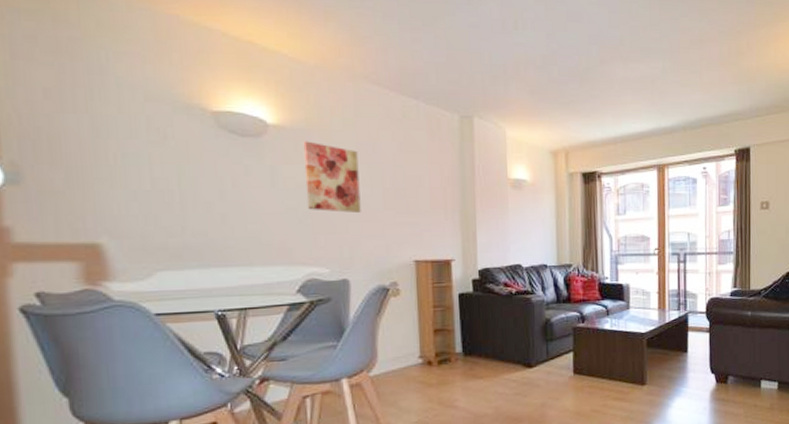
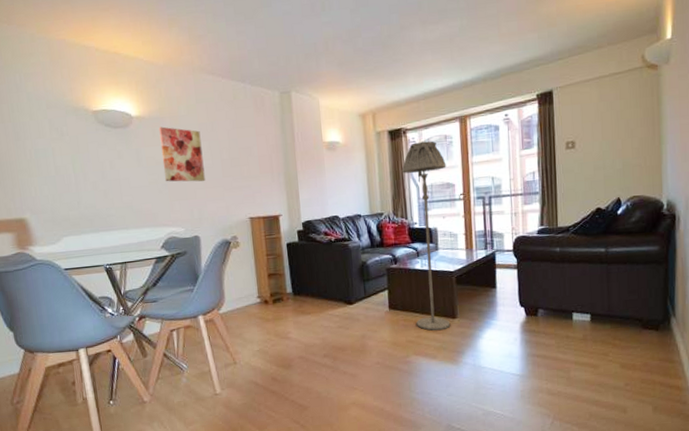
floor lamp: none [594,188,642,399] -> present [401,141,451,331]

